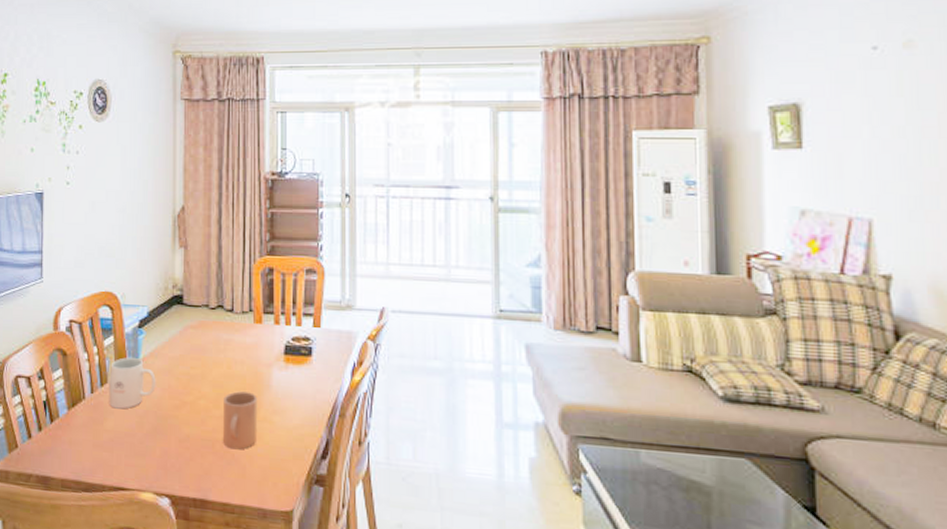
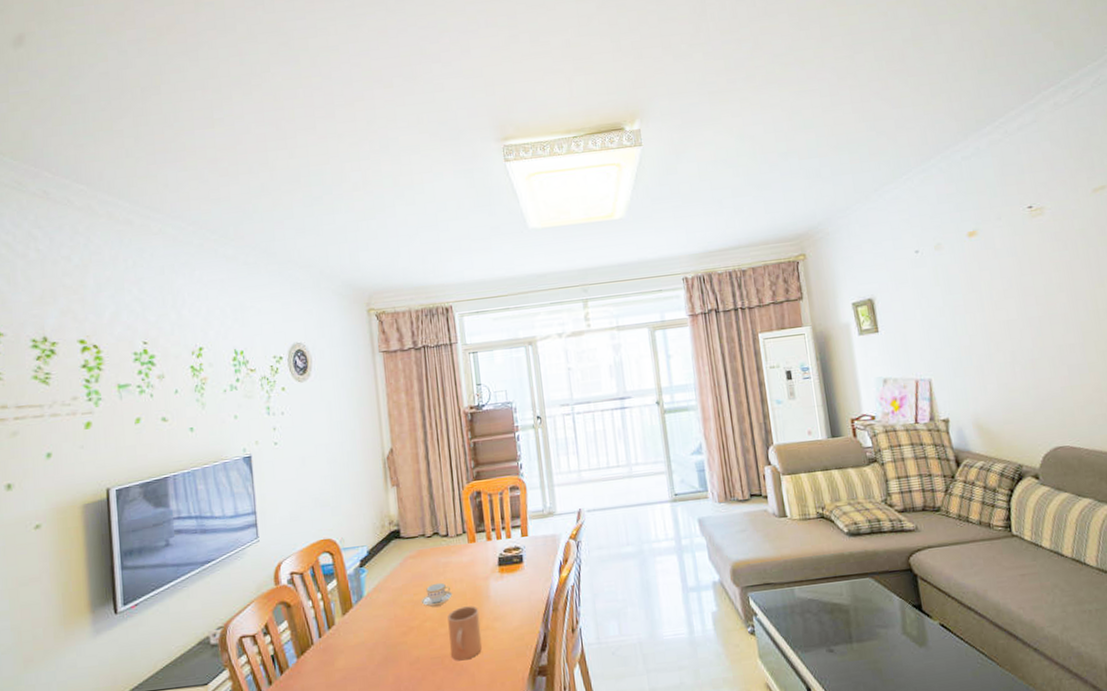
mug: present [109,357,156,409] -> none [335,595,383,648]
teacup: none [197,360,231,385] -> present [421,582,452,607]

